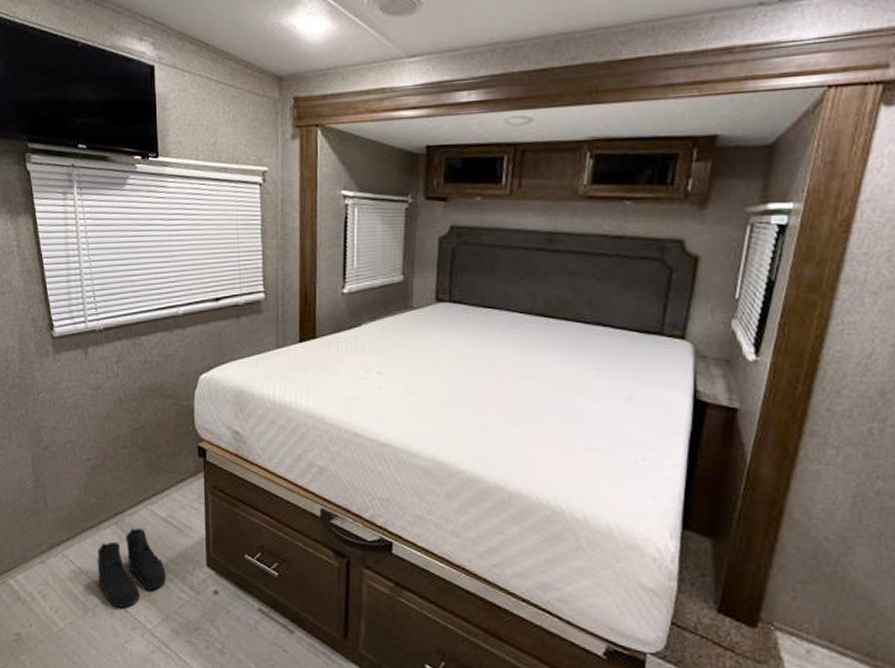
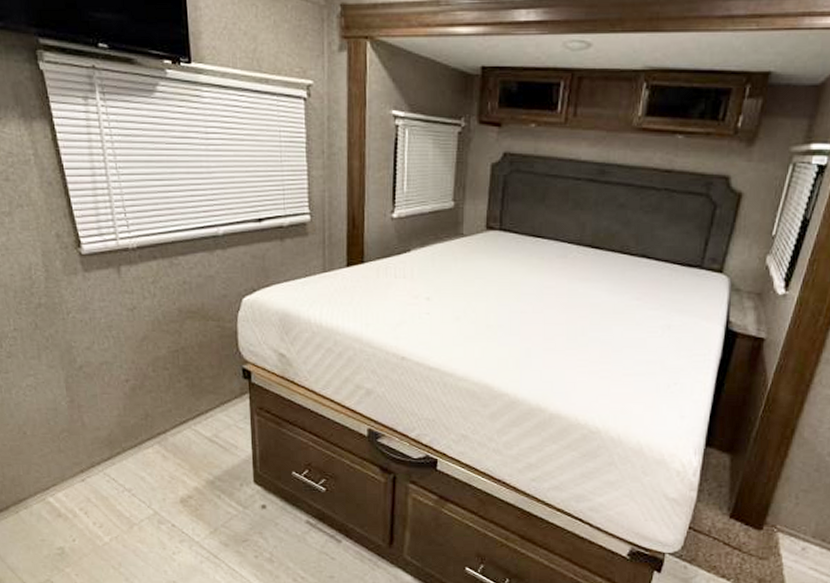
boots: present [97,529,167,609] -> none [141,448,214,523]

